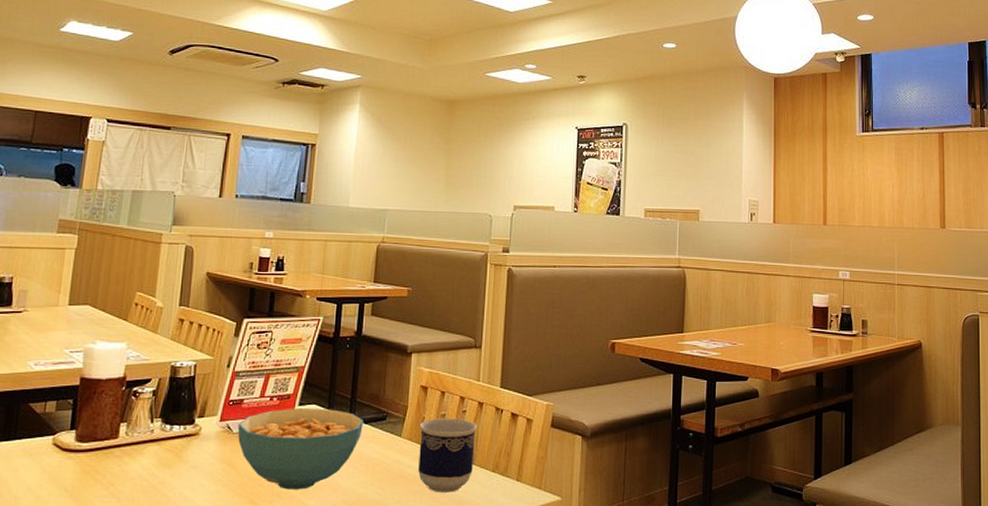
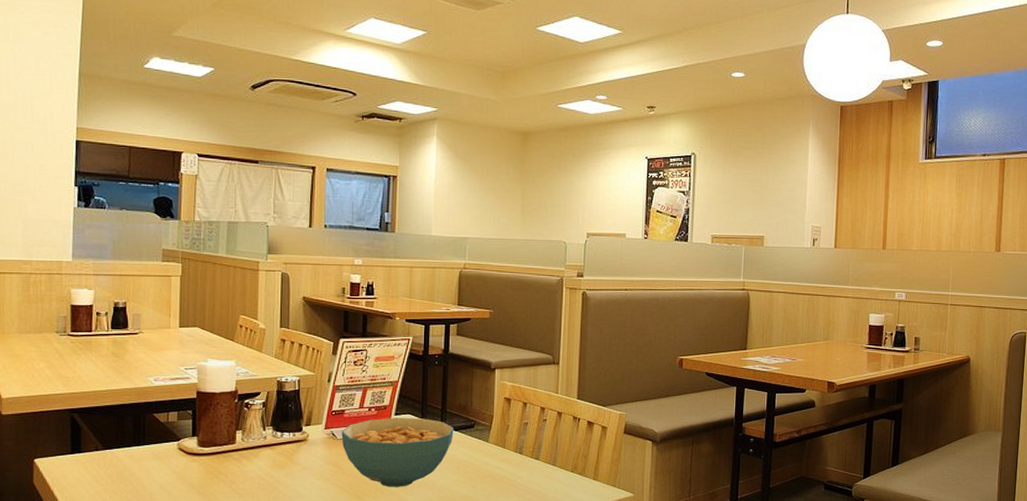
cup: present [418,418,477,493] -> none [504,426,557,490]

